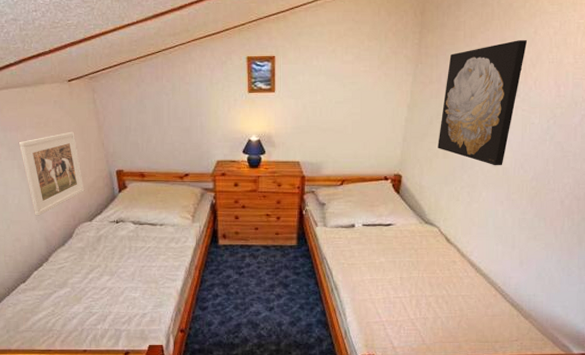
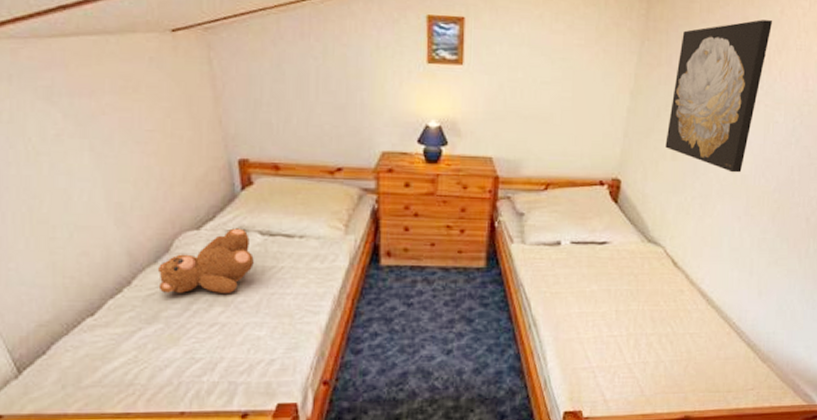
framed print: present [18,131,85,216] -> none [92,102,191,220]
teddy bear: none [66,220,129,267] -> present [158,228,254,294]

